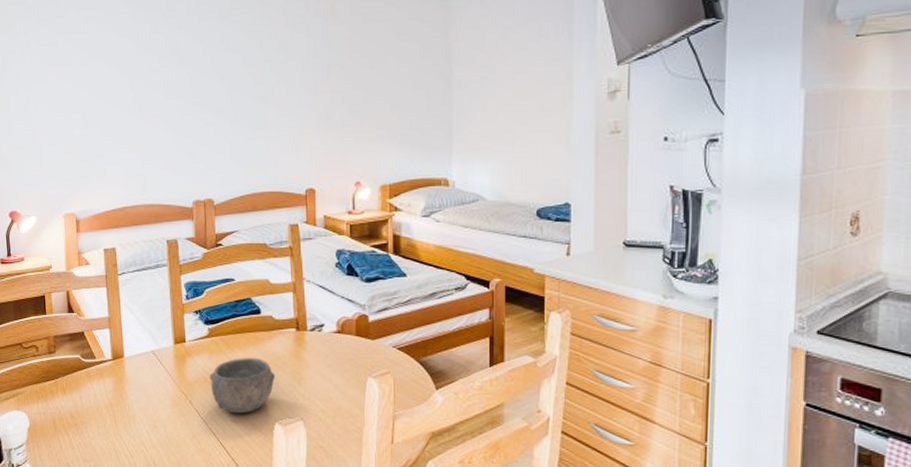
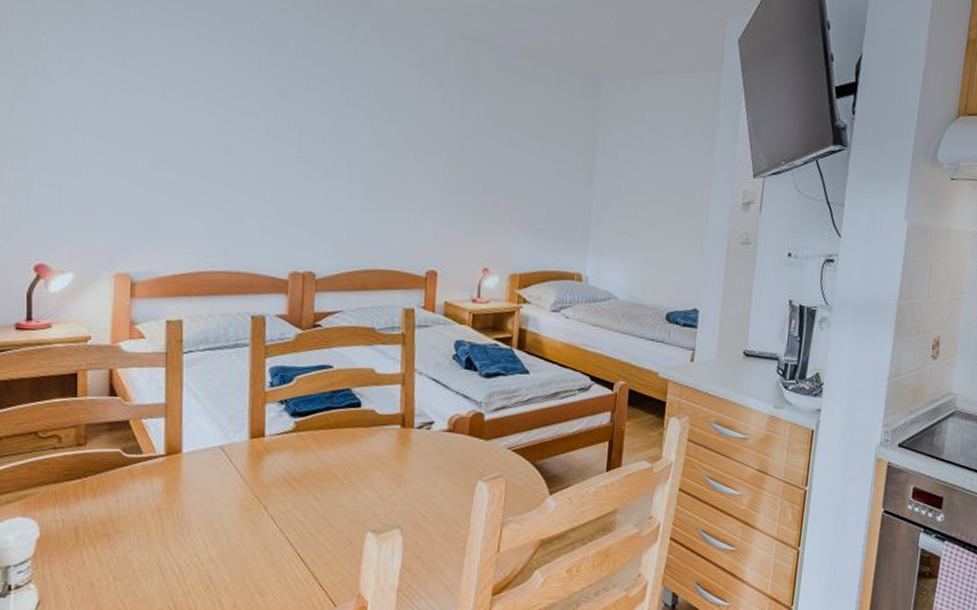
bowl: present [209,357,275,414] -> none [291,456,372,521]

